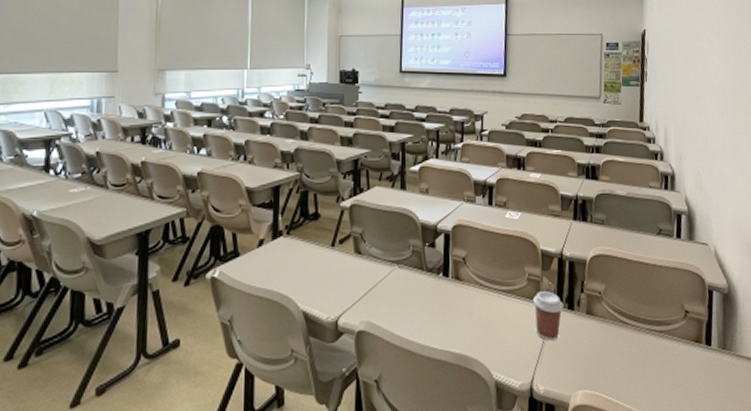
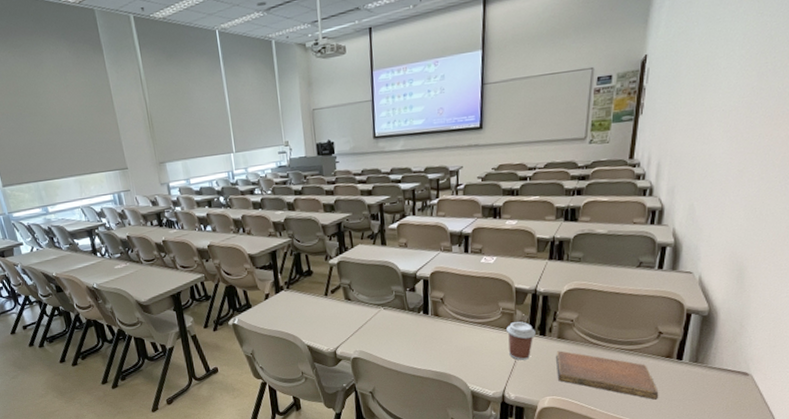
notebook: none [586,330,694,396] -> present [556,351,659,400]

